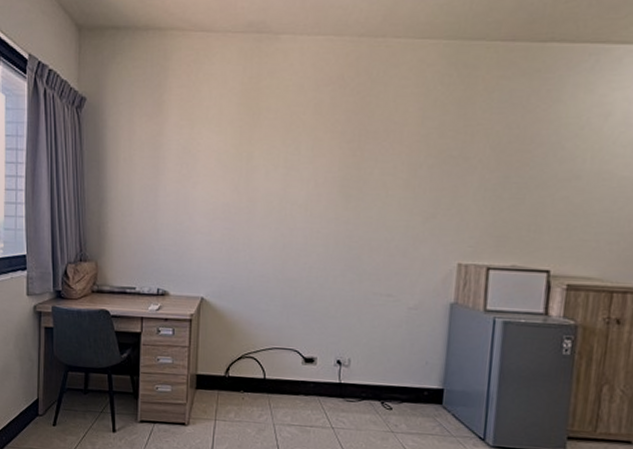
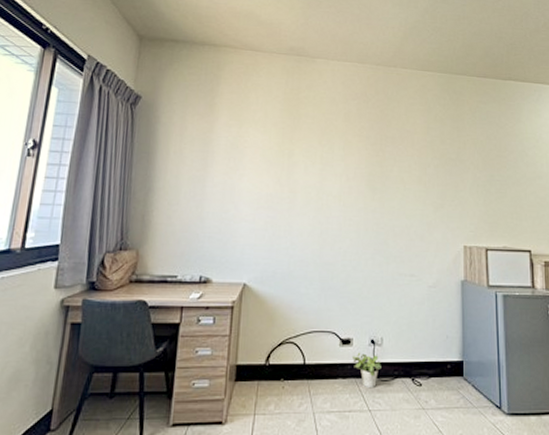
potted plant: none [316,371,348,407] -> present [353,352,381,387]

